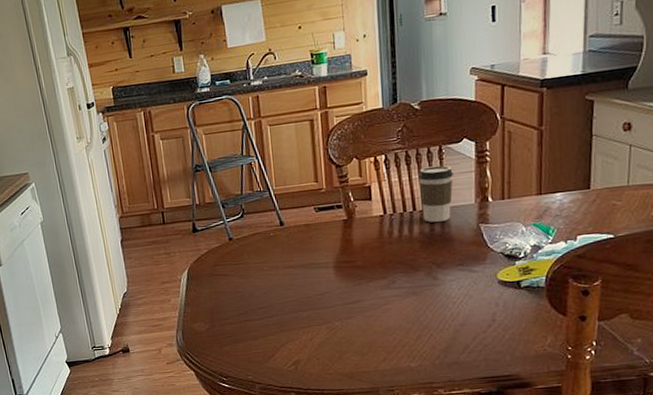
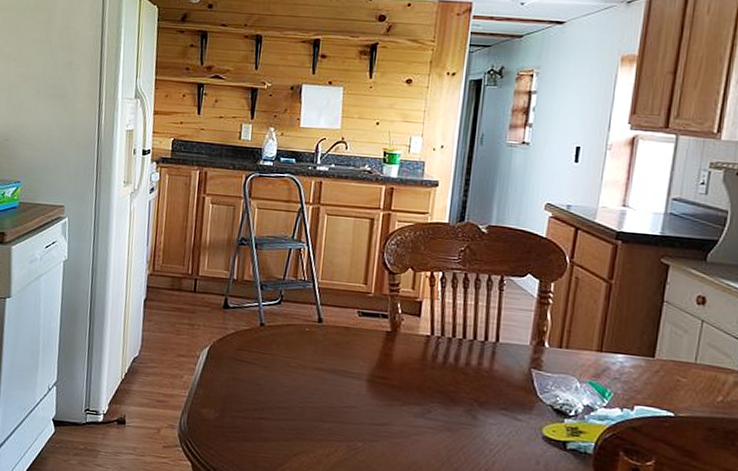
coffee cup: present [418,165,453,222] -> none [473,295,512,357]

